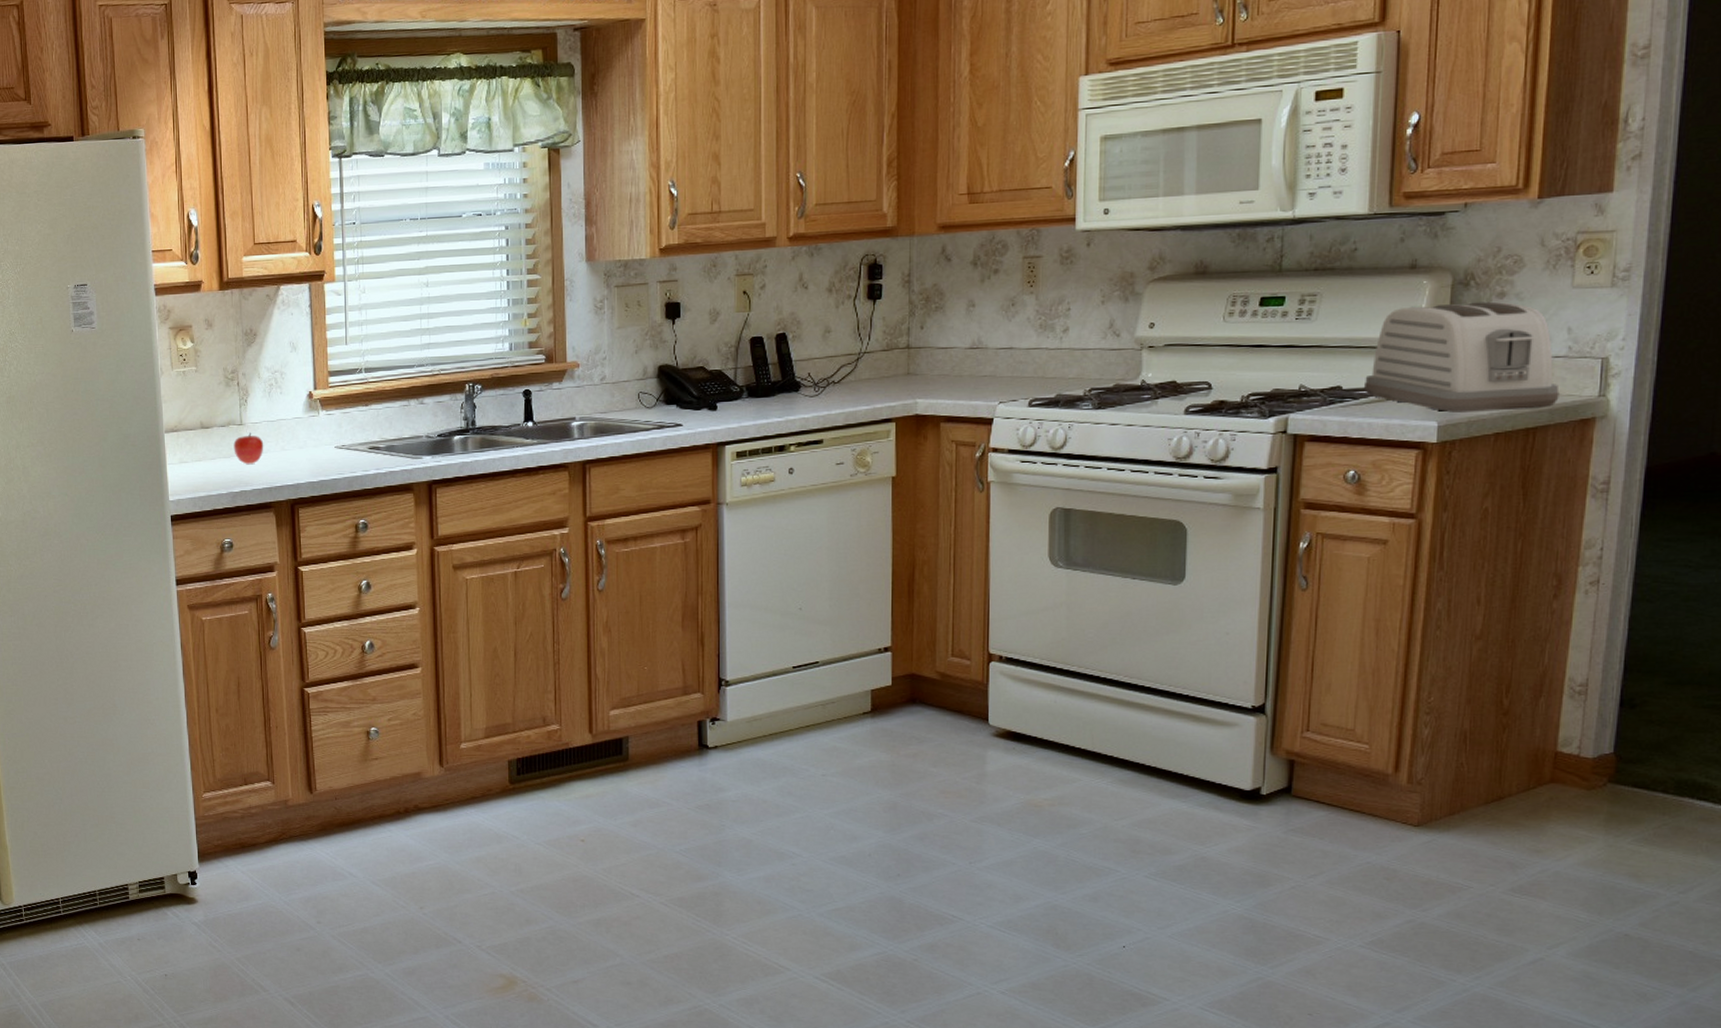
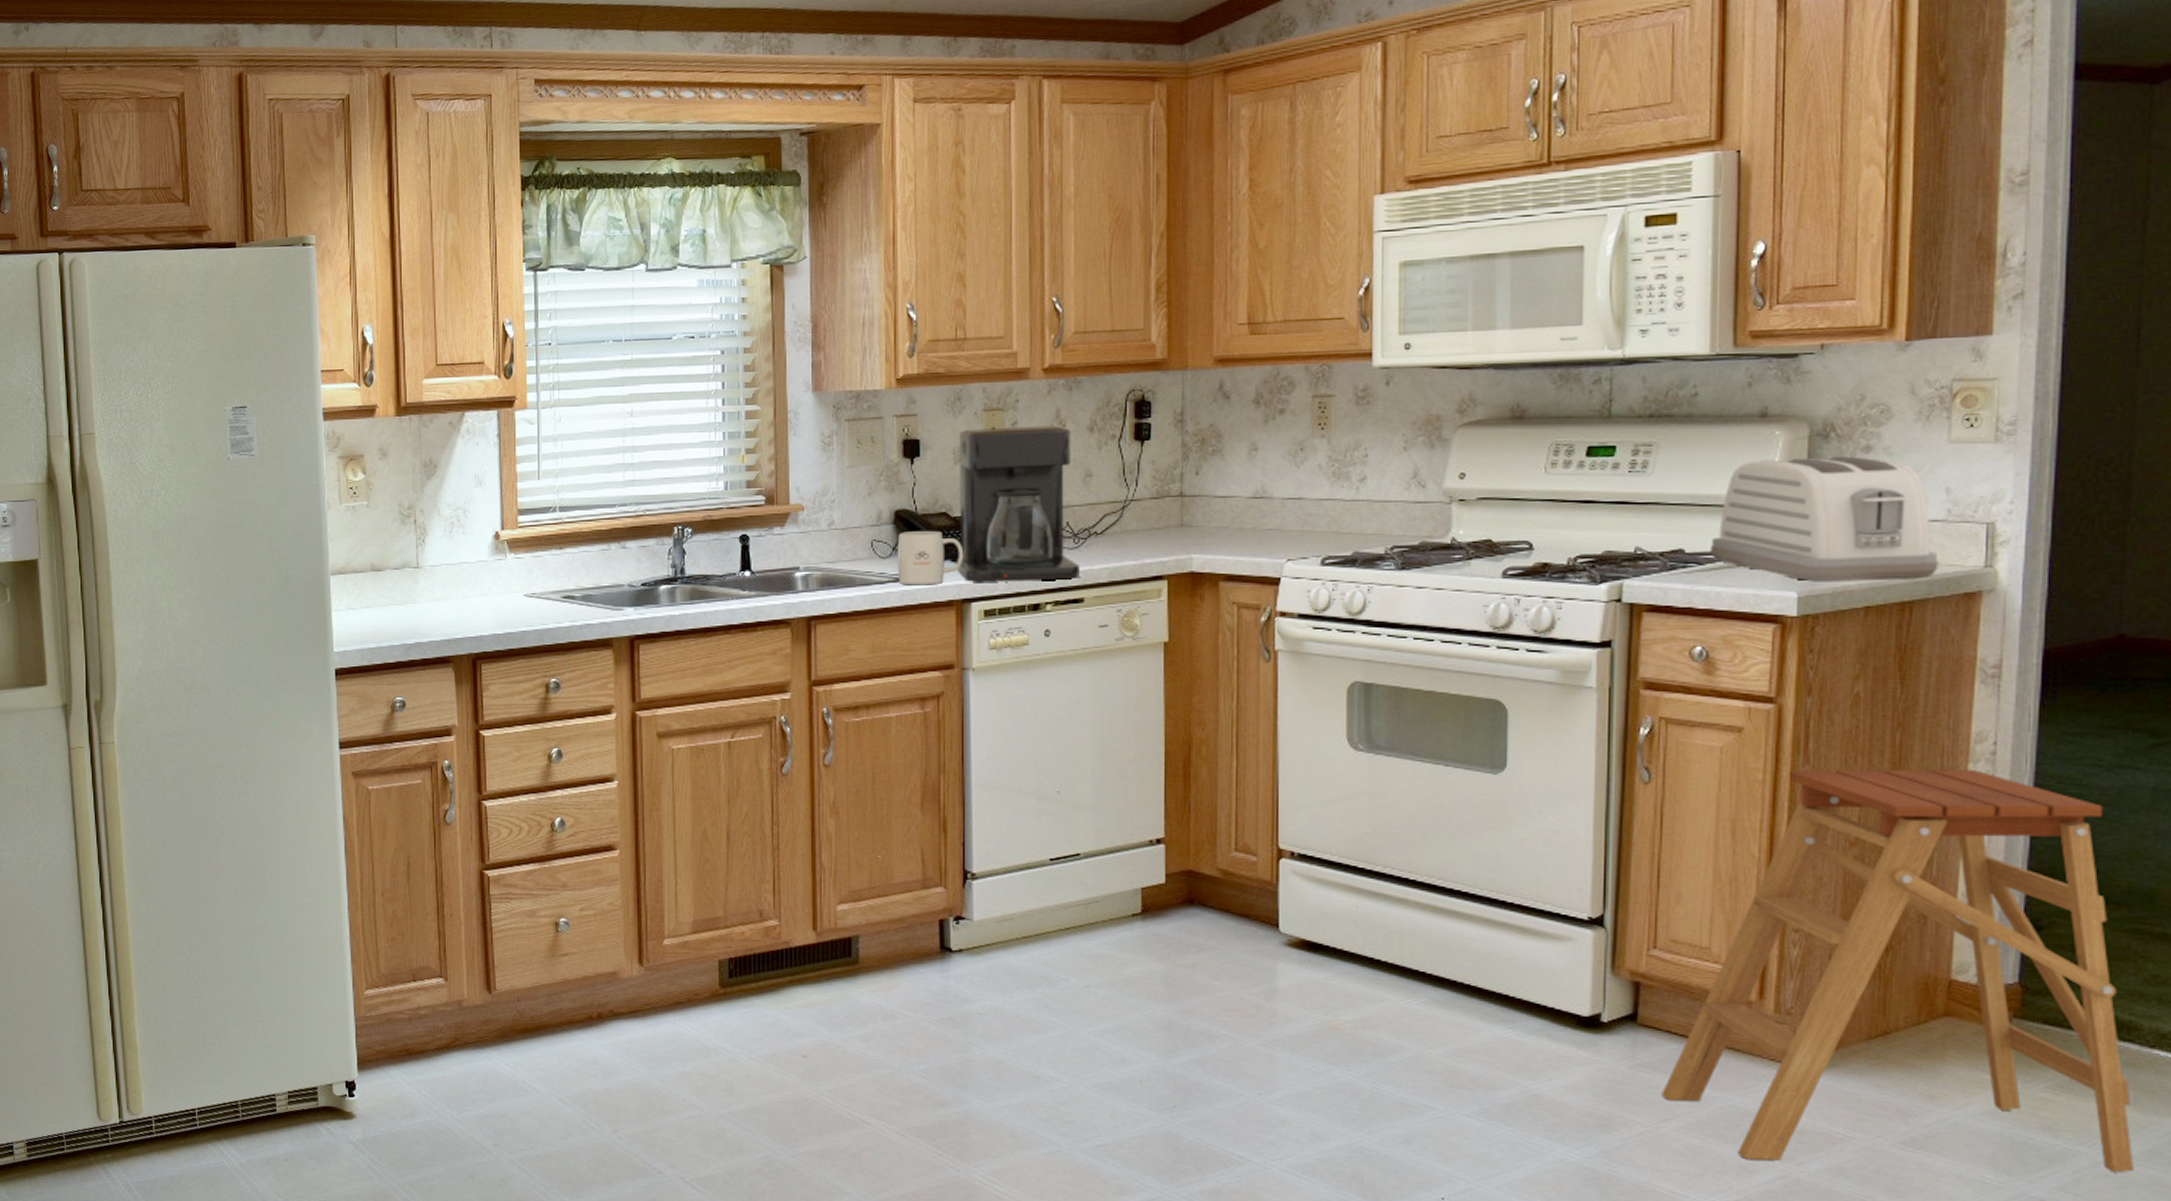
fruit: present [233,432,264,465] -> none [408,576,443,613]
mug: none [660,383,719,432] -> present [897,531,964,586]
coffee maker: none [711,287,819,429] -> present [955,425,1080,583]
step ladder: none [1310,572,1704,911] -> present [1661,769,2134,1173]

